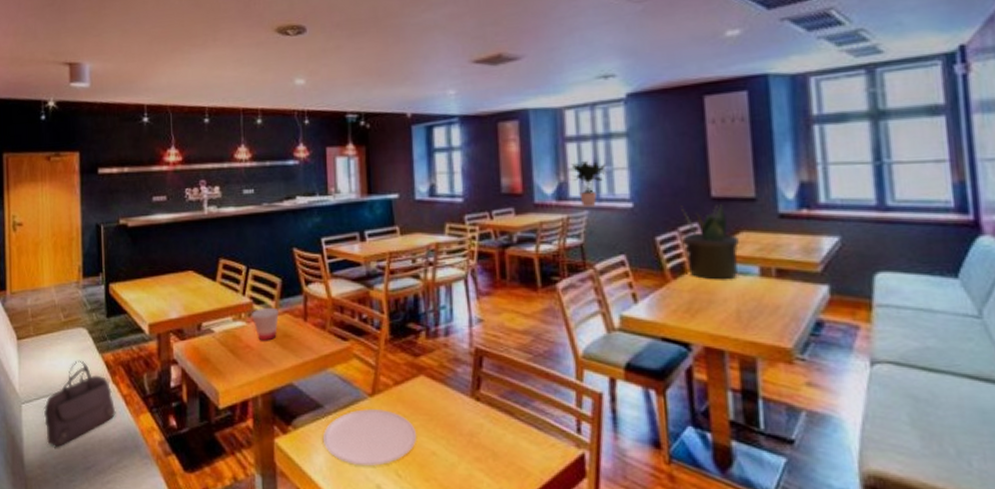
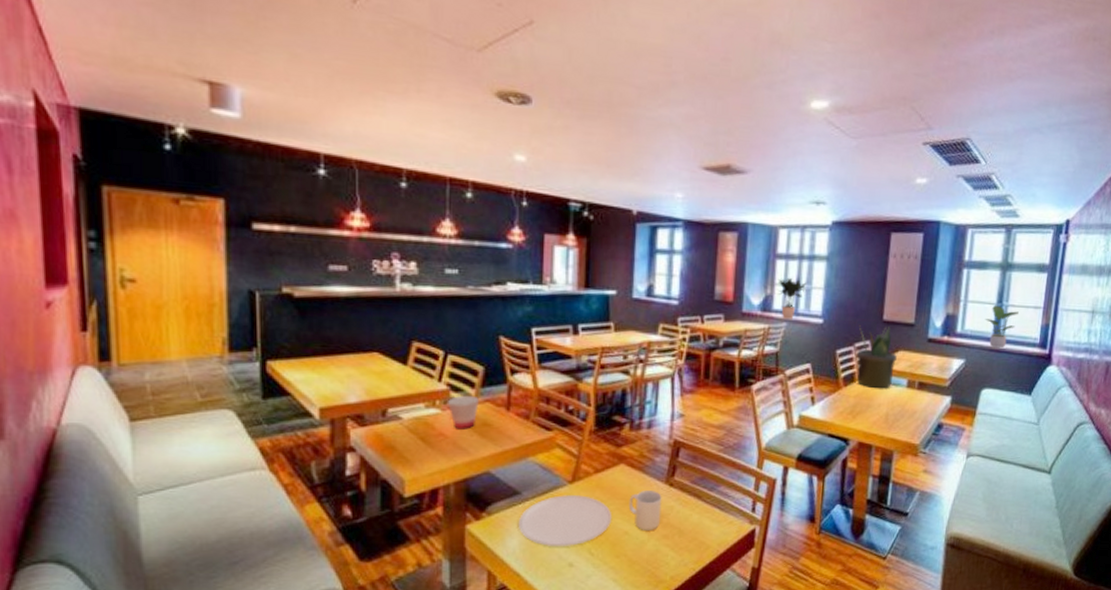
handbag: present [43,360,116,447] -> none [170,446,274,542]
cup: none [433,405,471,451] -> present [628,491,662,530]
potted plant: none [859,164,911,219] -> present [985,305,1019,349]

